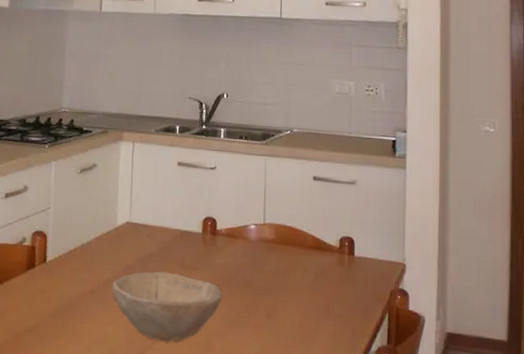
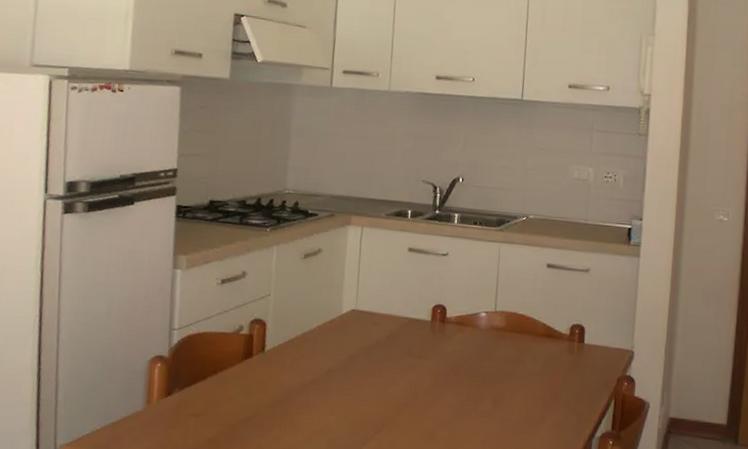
bowl: present [112,271,222,343] -> none [334,360,449,432]

